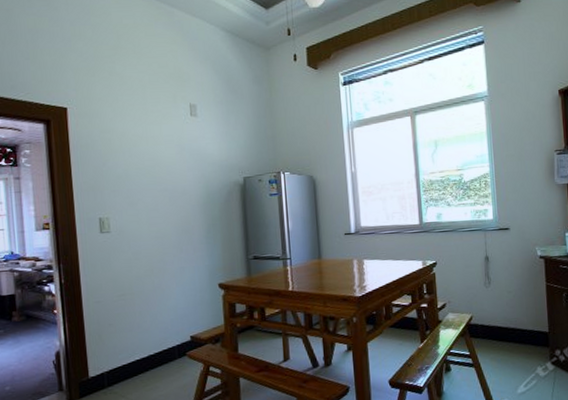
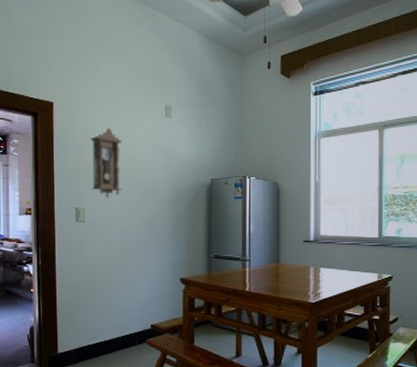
pendulum clock: none [110,131,149,205] -> present [90,127,122,198]

